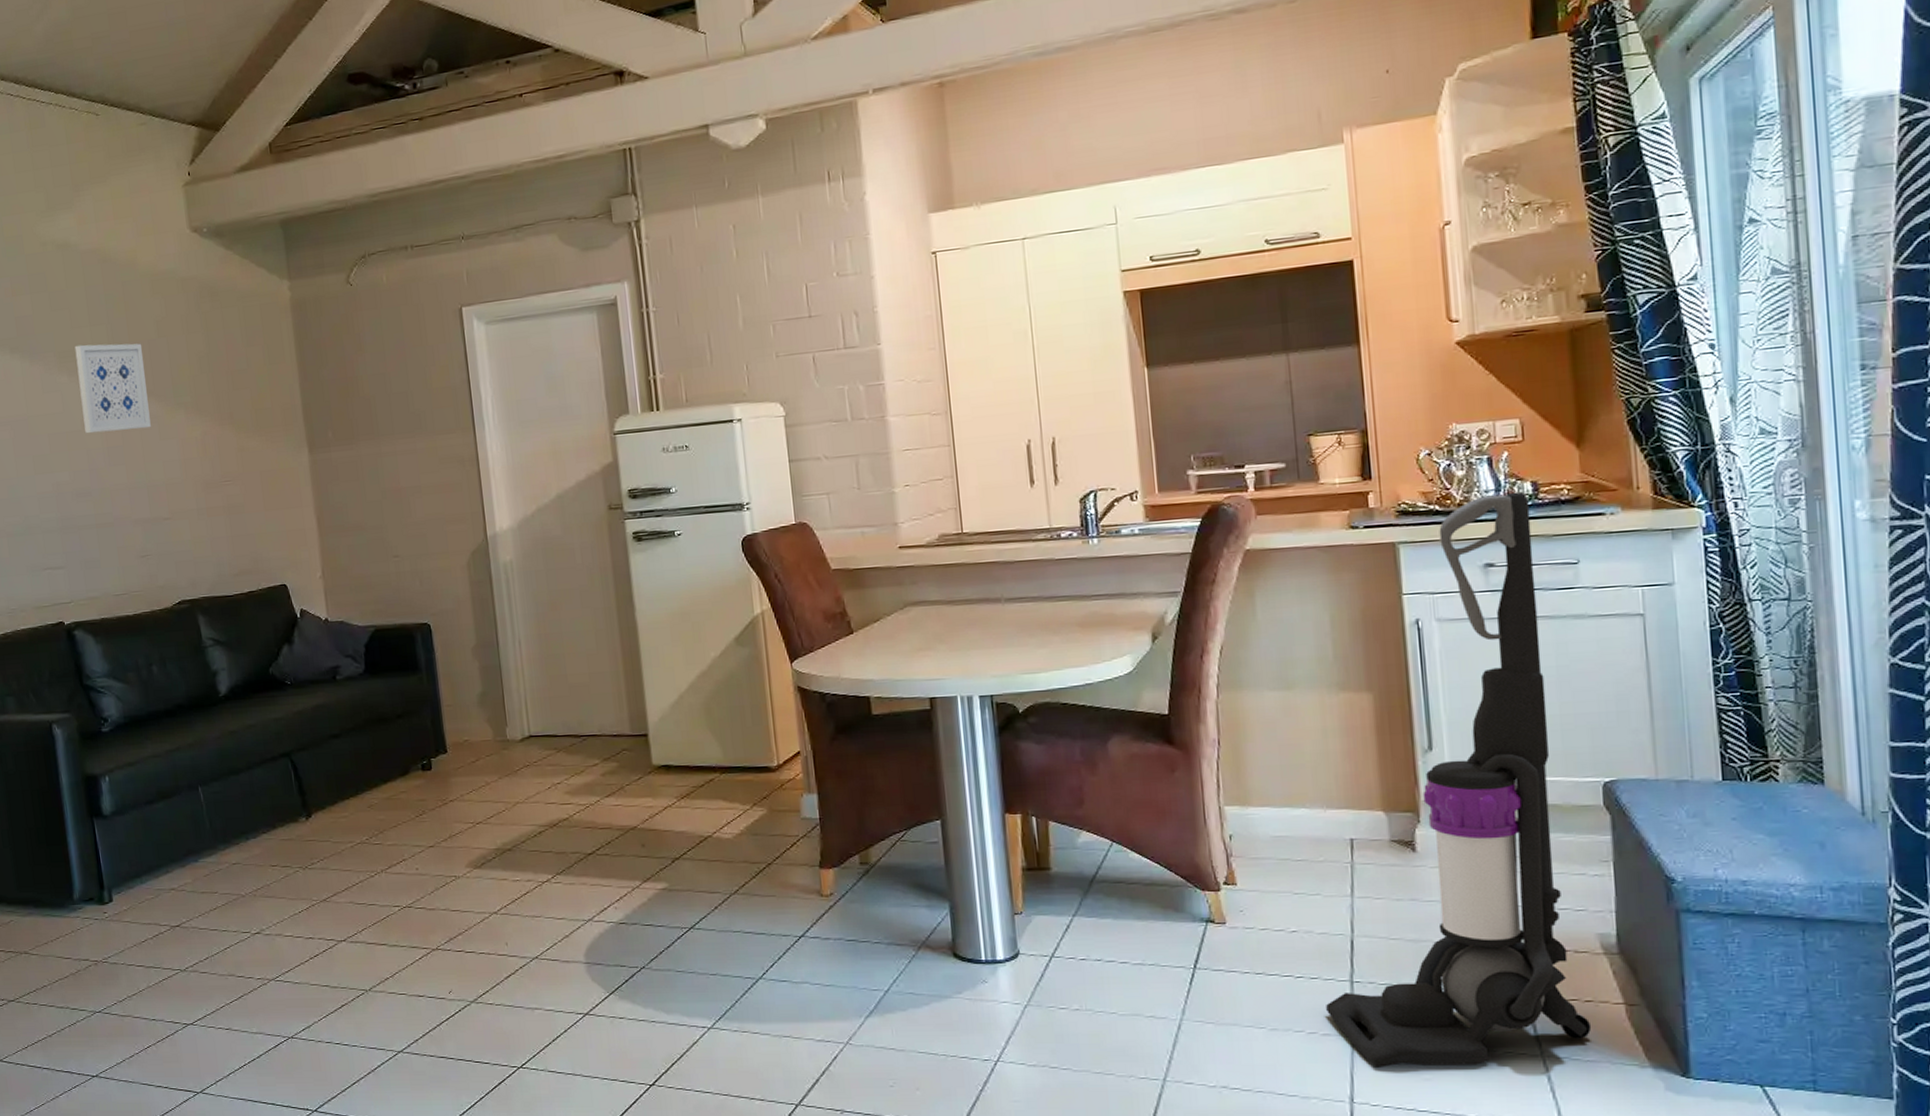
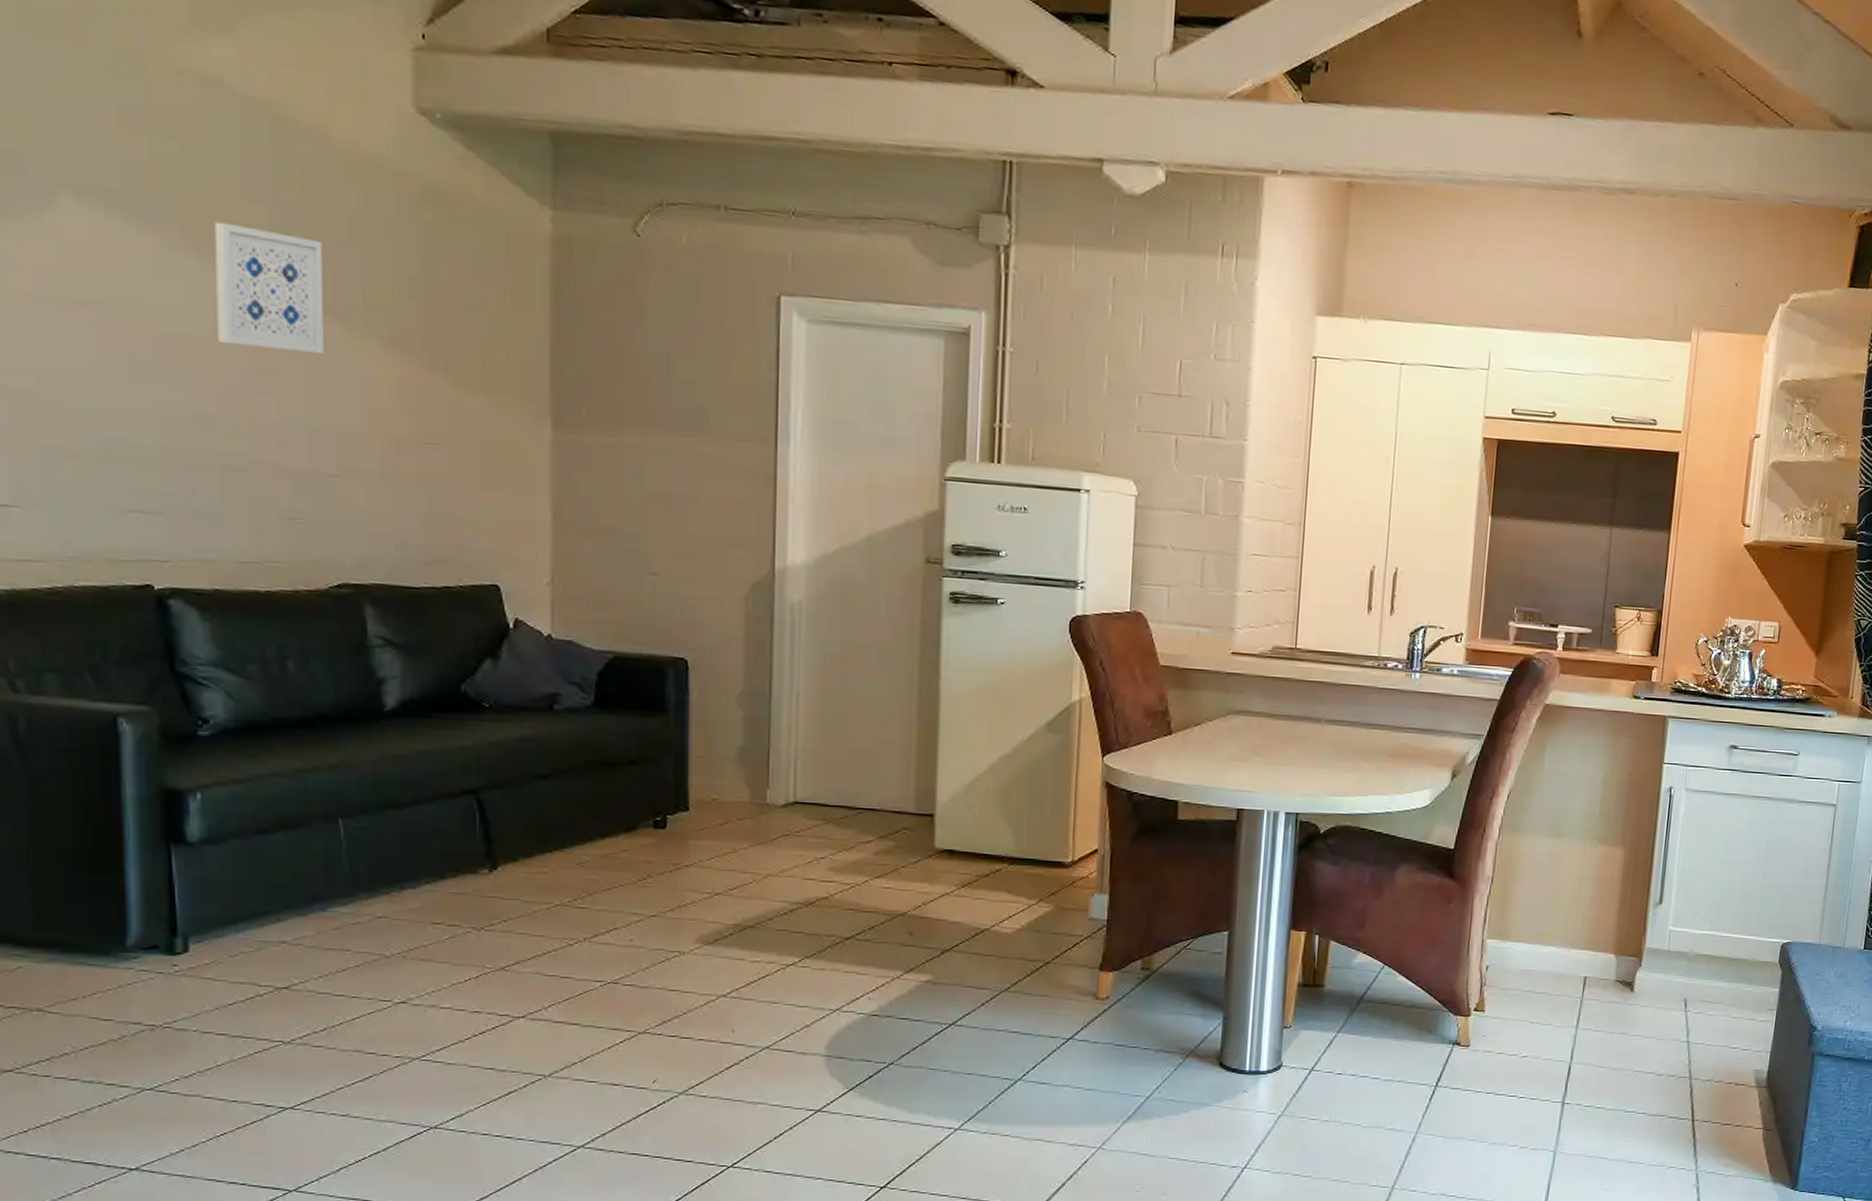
vacuum cleaner: present [1326,492,1592,1069] -> none [1539,685,1773,1180]

